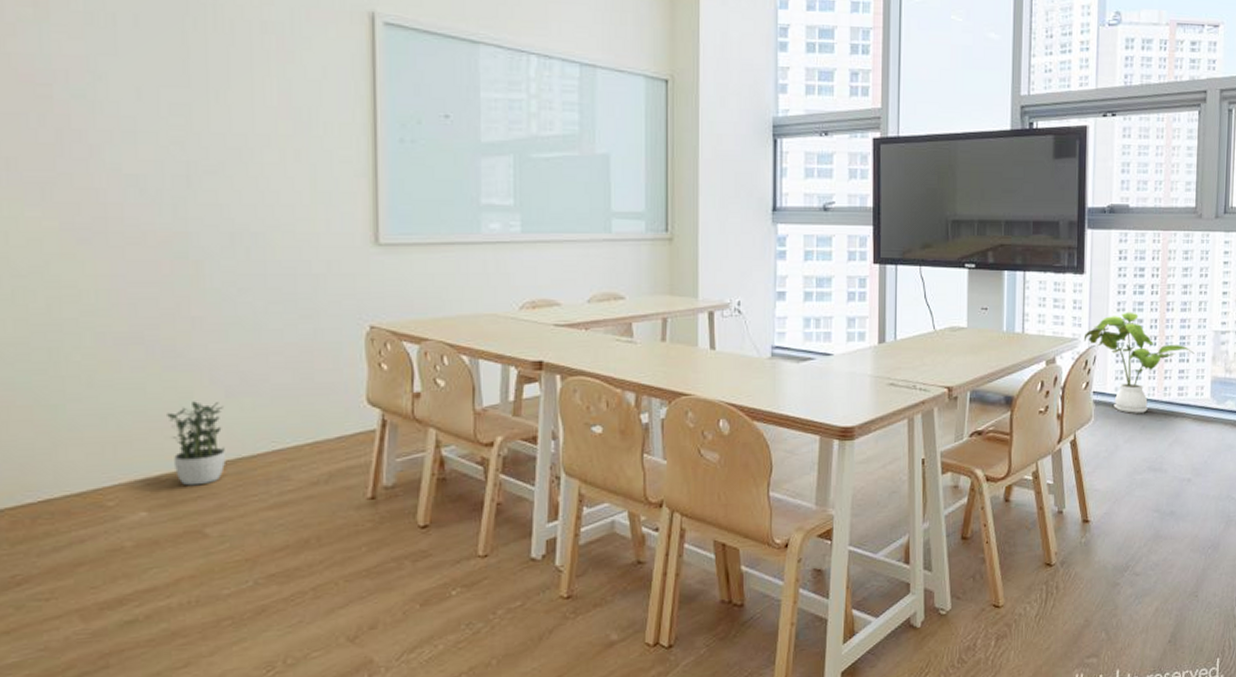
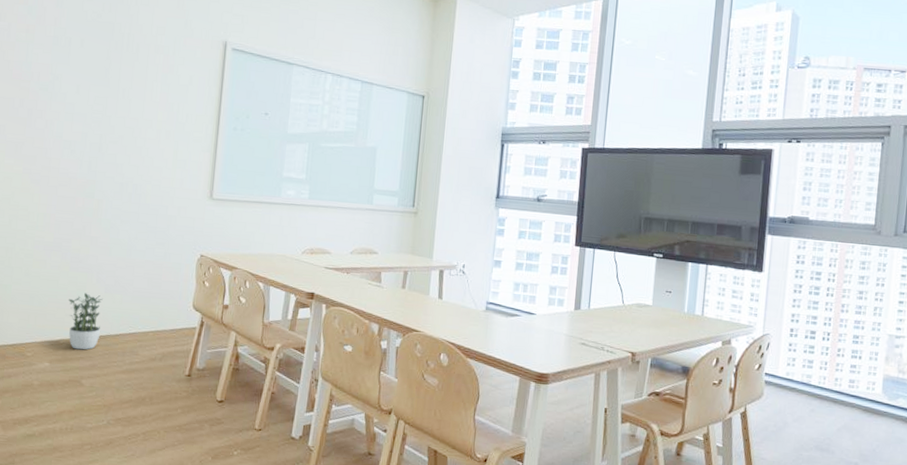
house plant: present [1083,312,1195,413] -> none [758,308,868,398]

